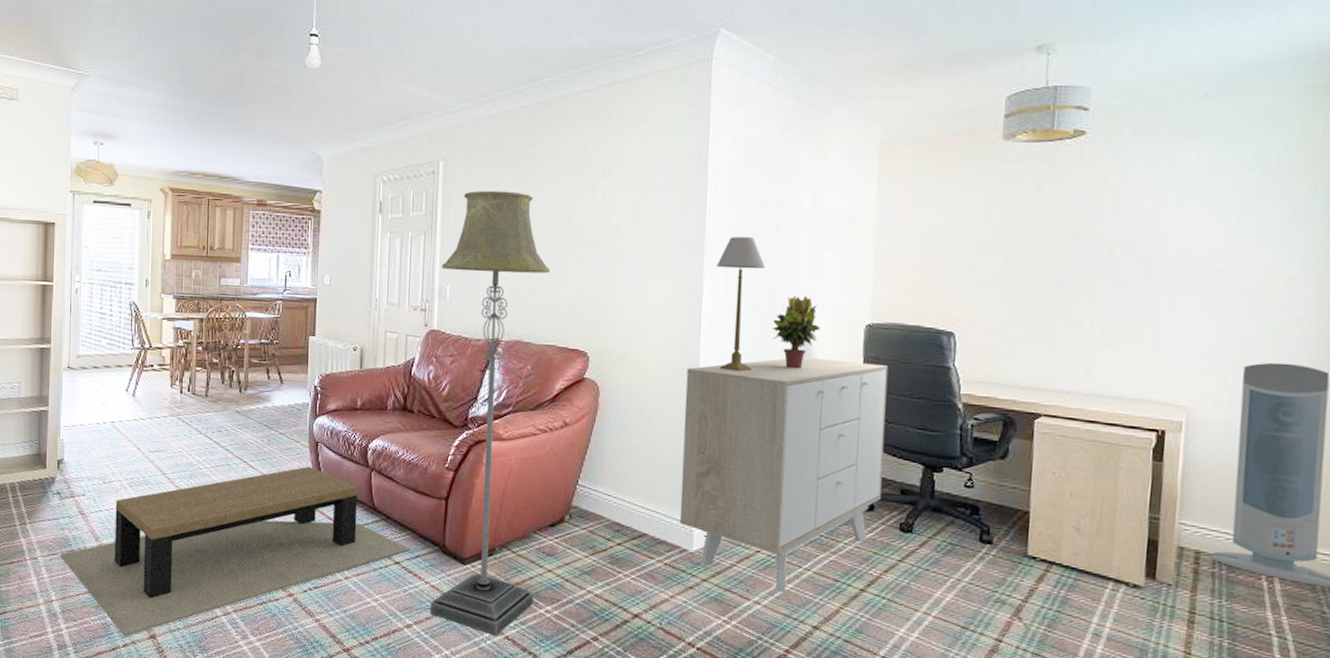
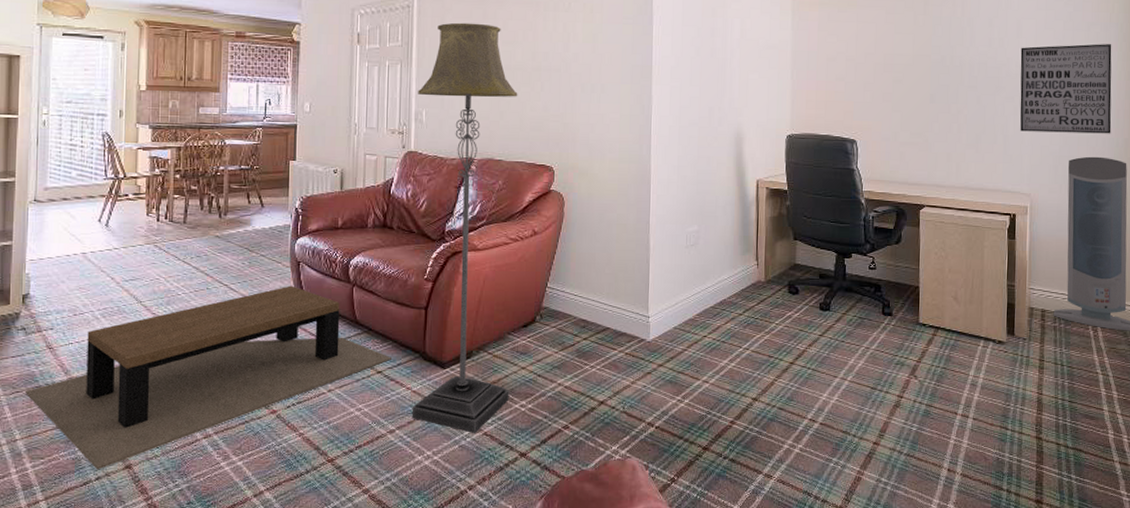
sideboard: present [679,356,889,594] -> none [637,164,806,372]
table lamp: present [716,237,765,372] -> none [663,62,703,179]
potted plant: present [771,296,820,369] -> none [710,112,750,175]
wall art: none [1177,219,1316,335] -> present [1020,44,1112,134]

